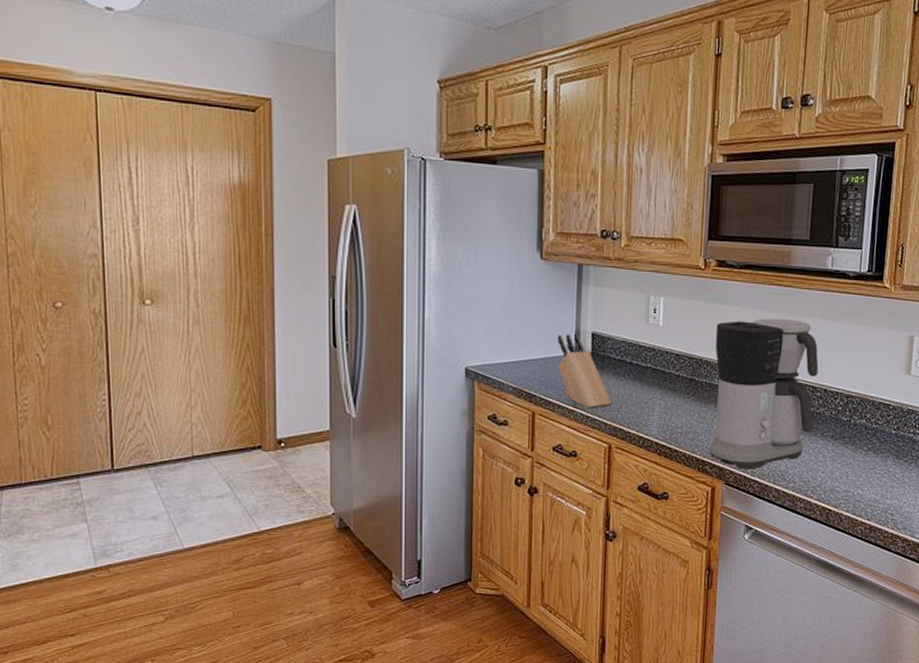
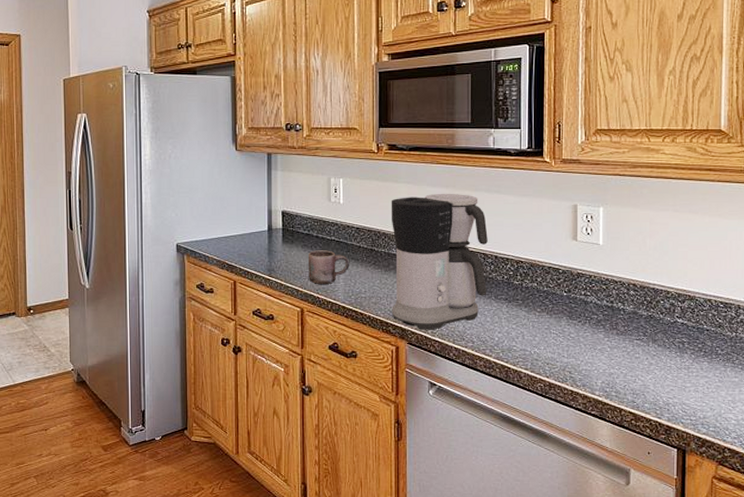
knife block: present [558,333,612,409] -> none [253,212,302,277]
mug: none [619,379,667,417] -> present [309,250,350,284]

